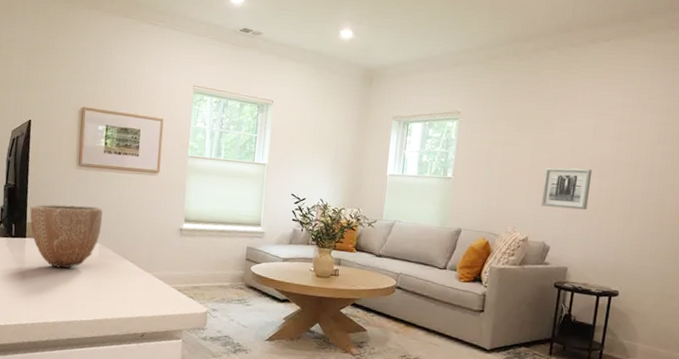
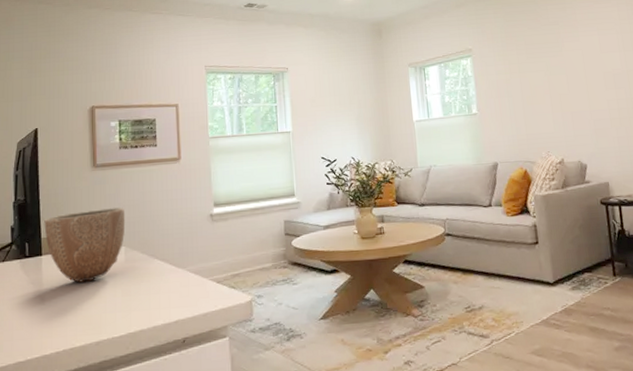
wall art: present [541,167,593,211] -> none [564,82,612,126]

